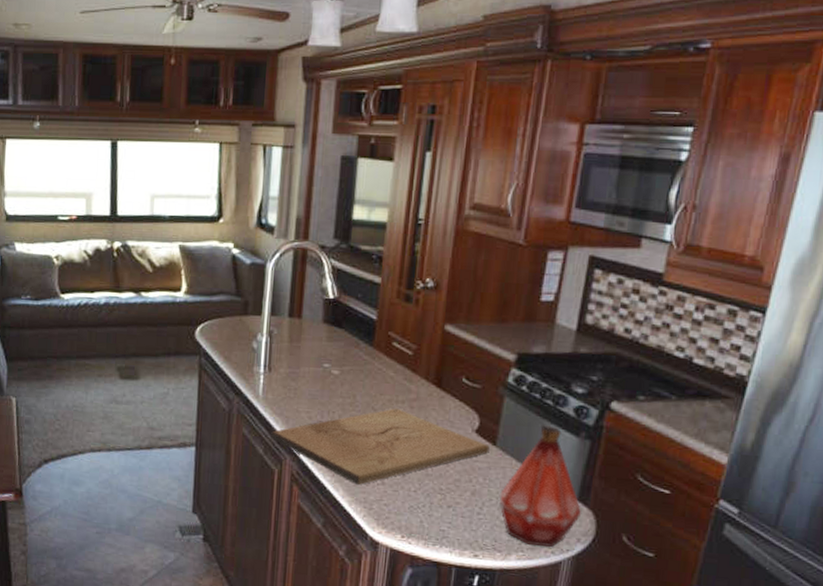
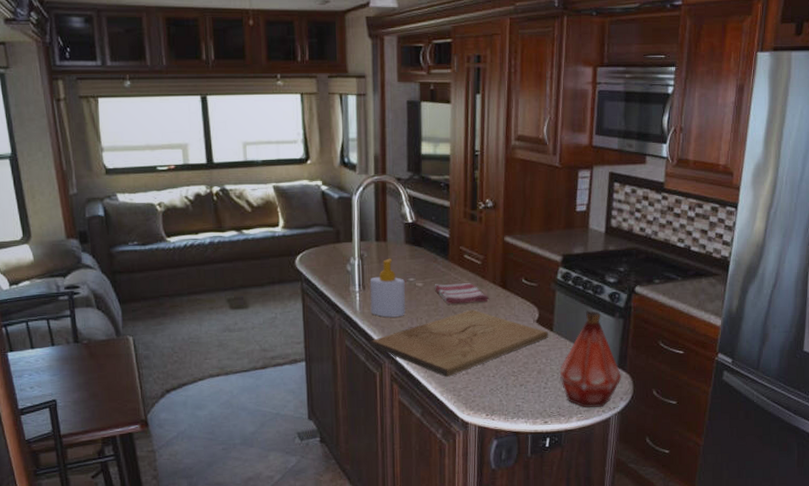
soap bottle: none [275,338,318,408] -> present [370,258,405,318]
dish towel: none [352,373,418,401] -> present [434,282,489,305]

